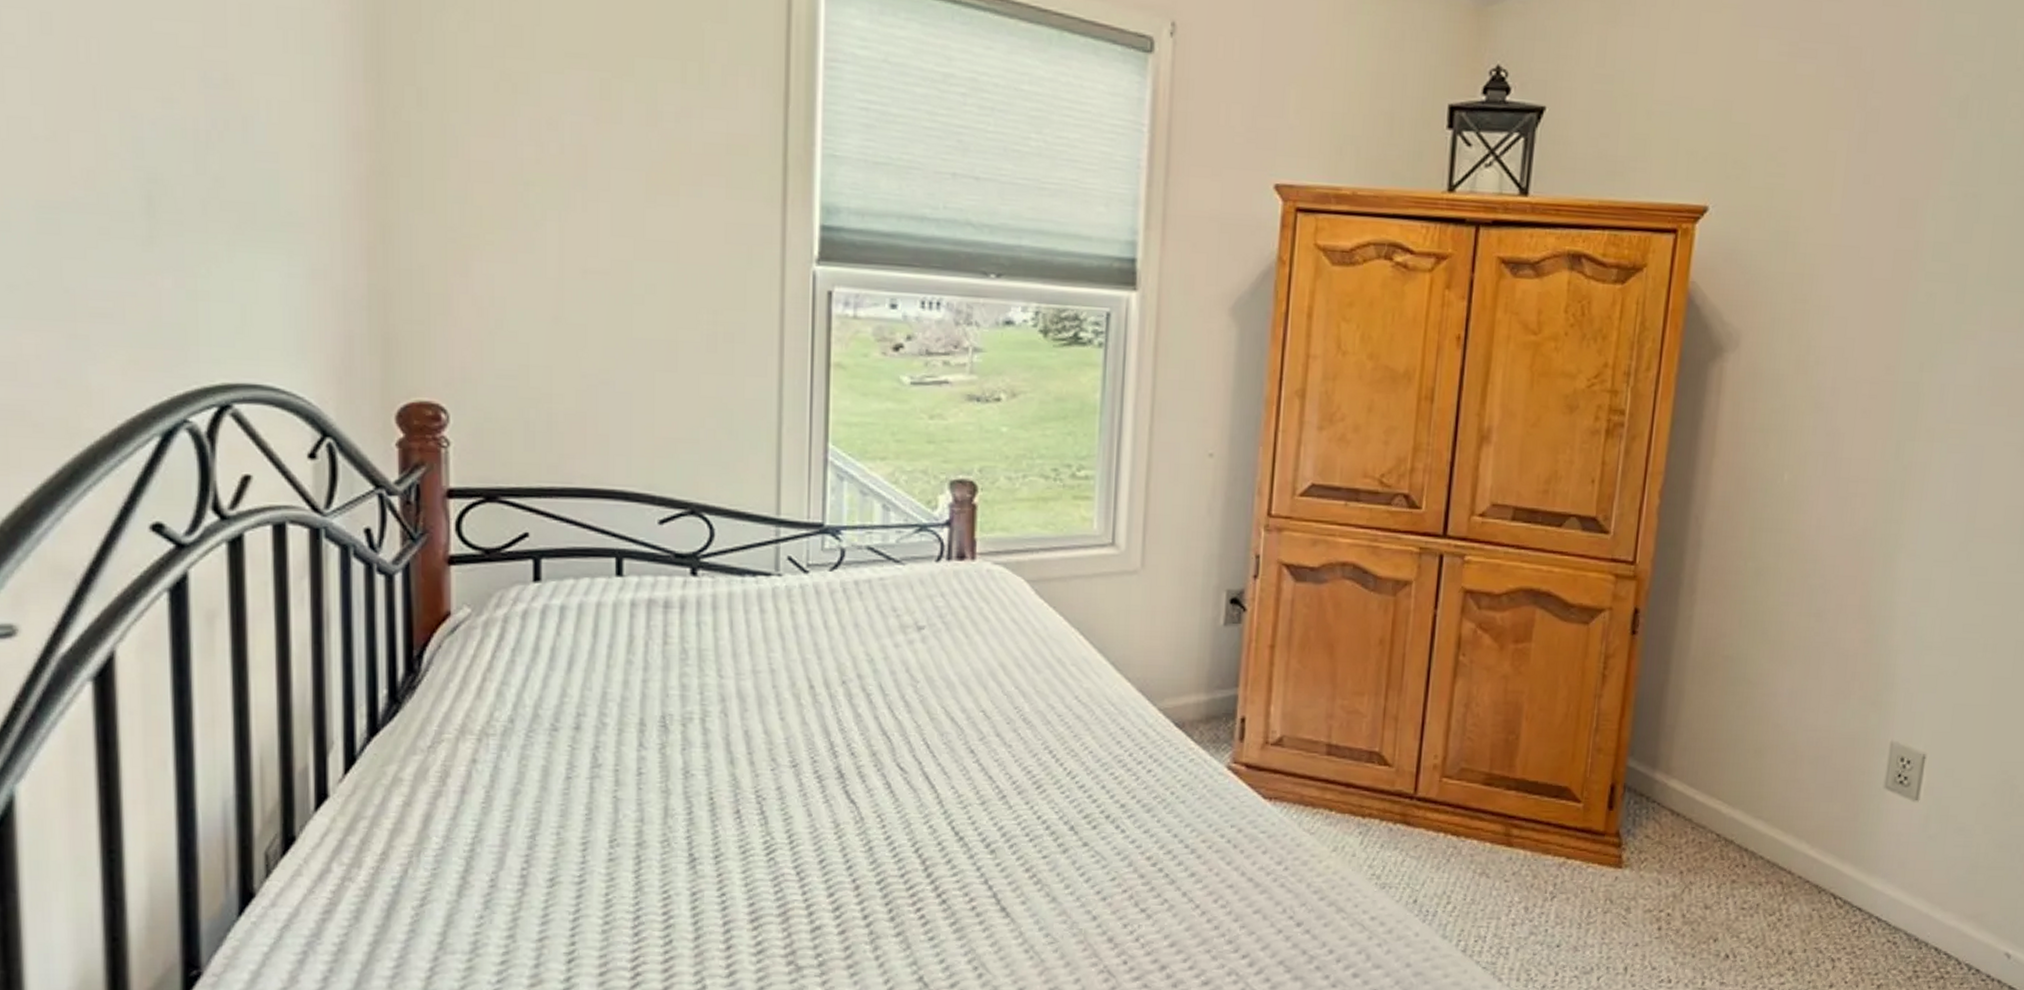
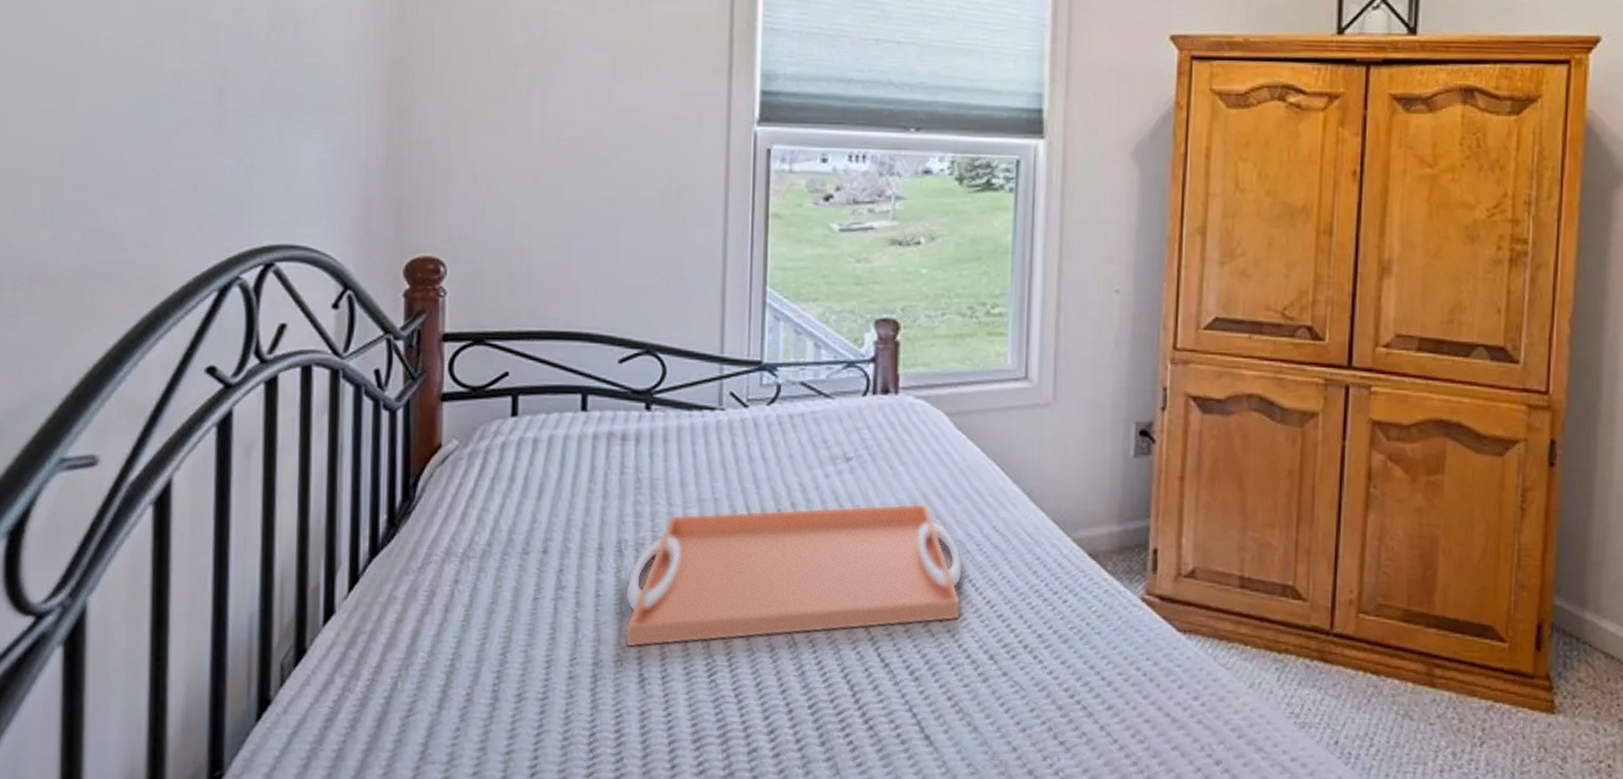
serving tray: none [671,673,1044,827] -> present [624,502,964,648]

